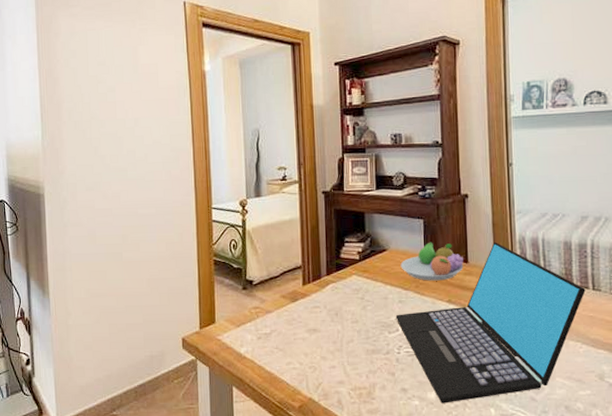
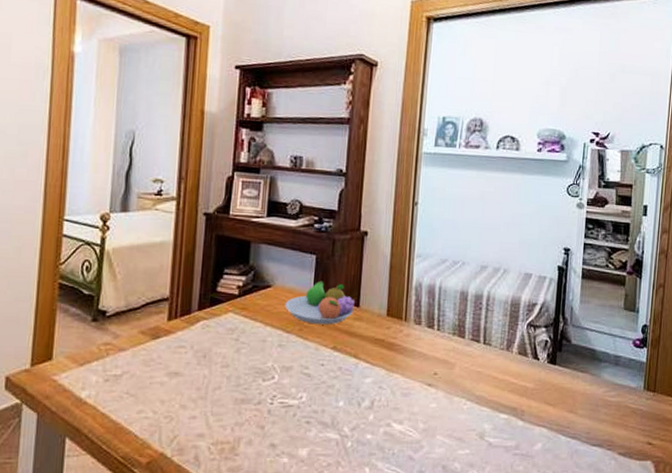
laptop: present [395,242,586,403] -> none [272,286,477,461]

